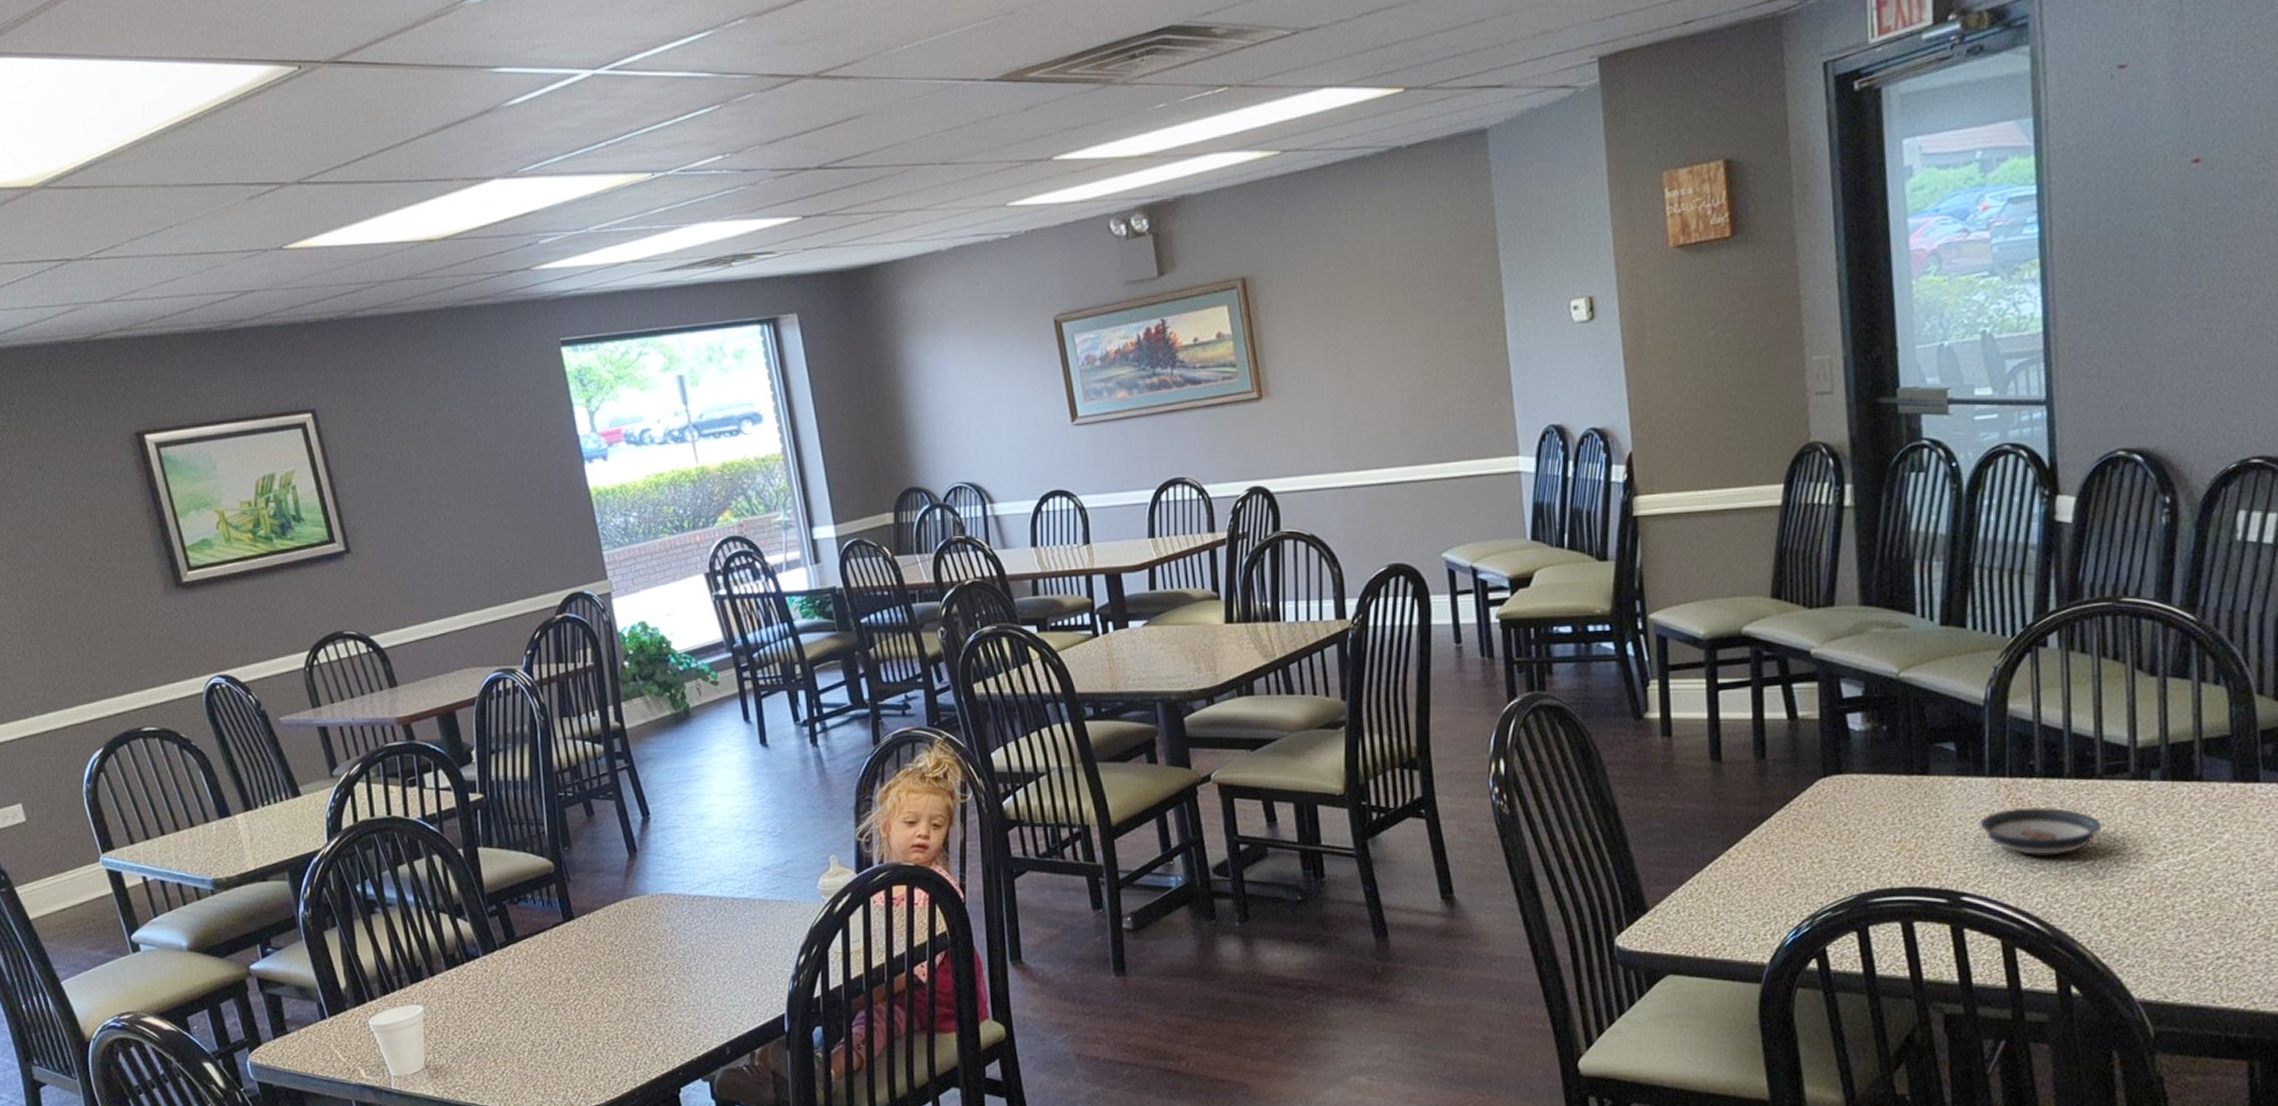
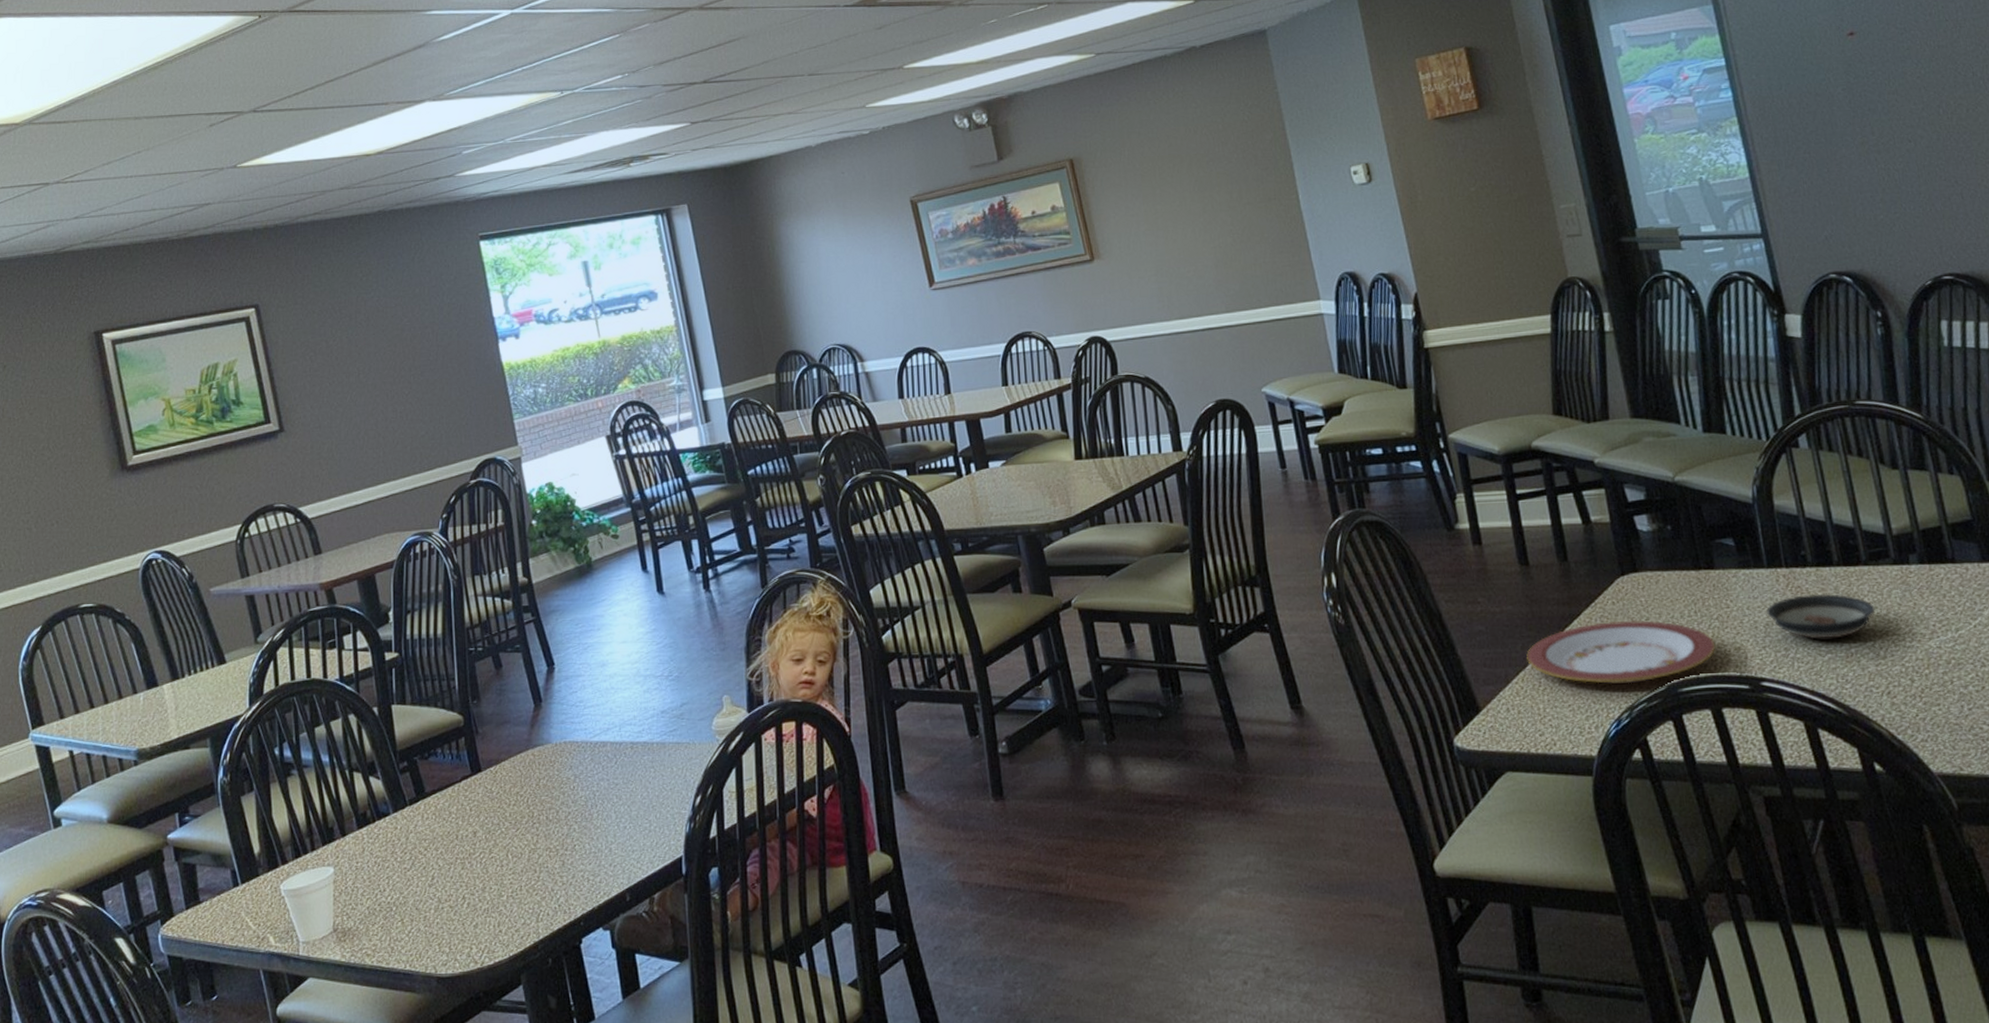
plate: none [1706,824,1917,892] -> present [1526,620,1716,684]

